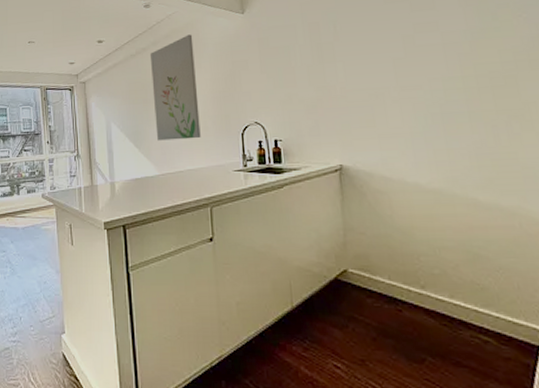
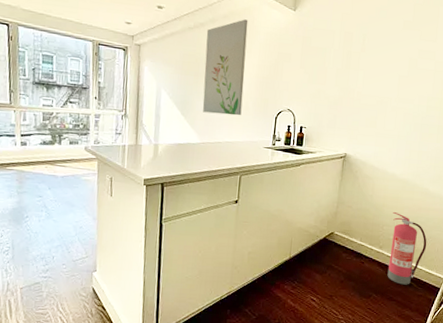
fire extinguisher: none [429,234,498,342] -> present [387,211,427,285]

